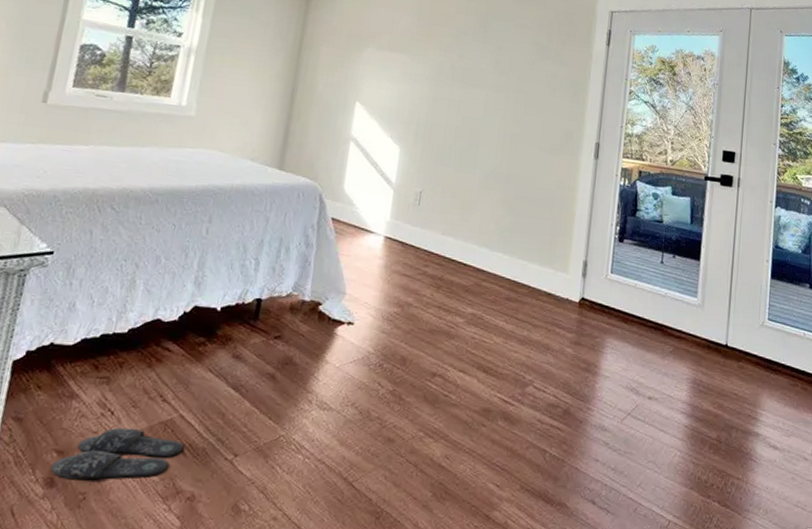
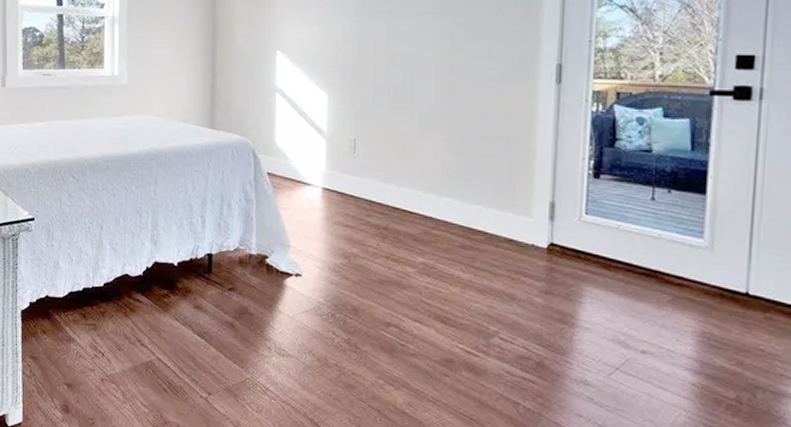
slippers: present [50,427,184,480] -> none [64,366,165,409]

